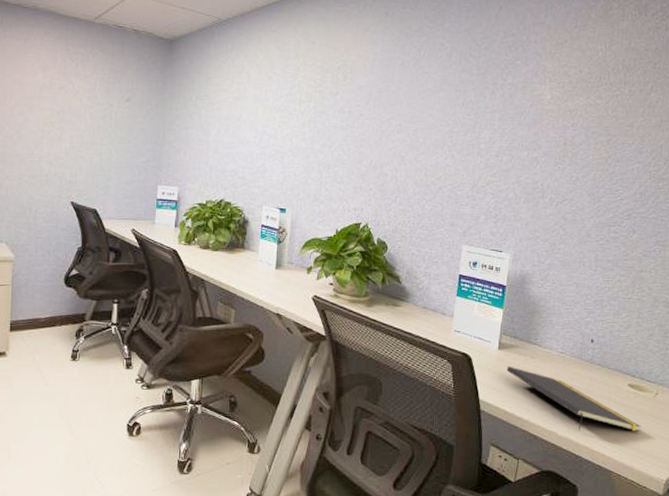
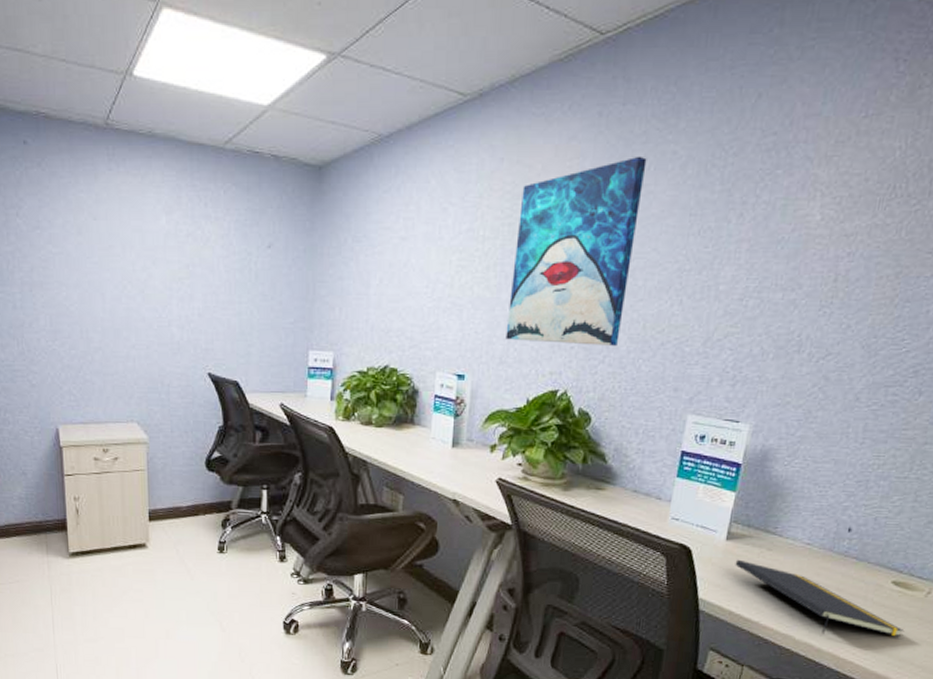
wall art: none [318,45,422,189] -> present [505,156,647,346]

